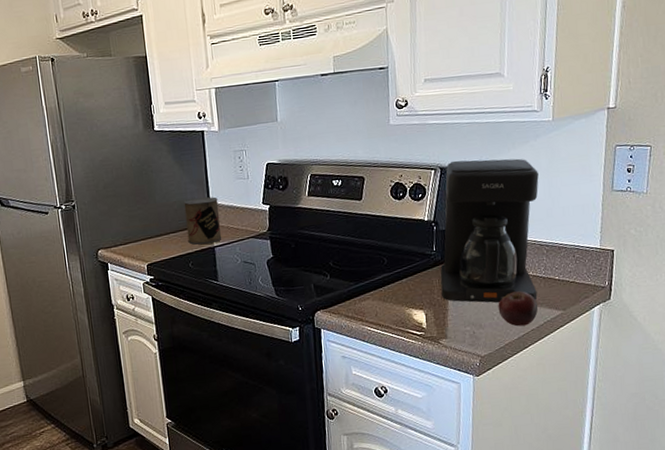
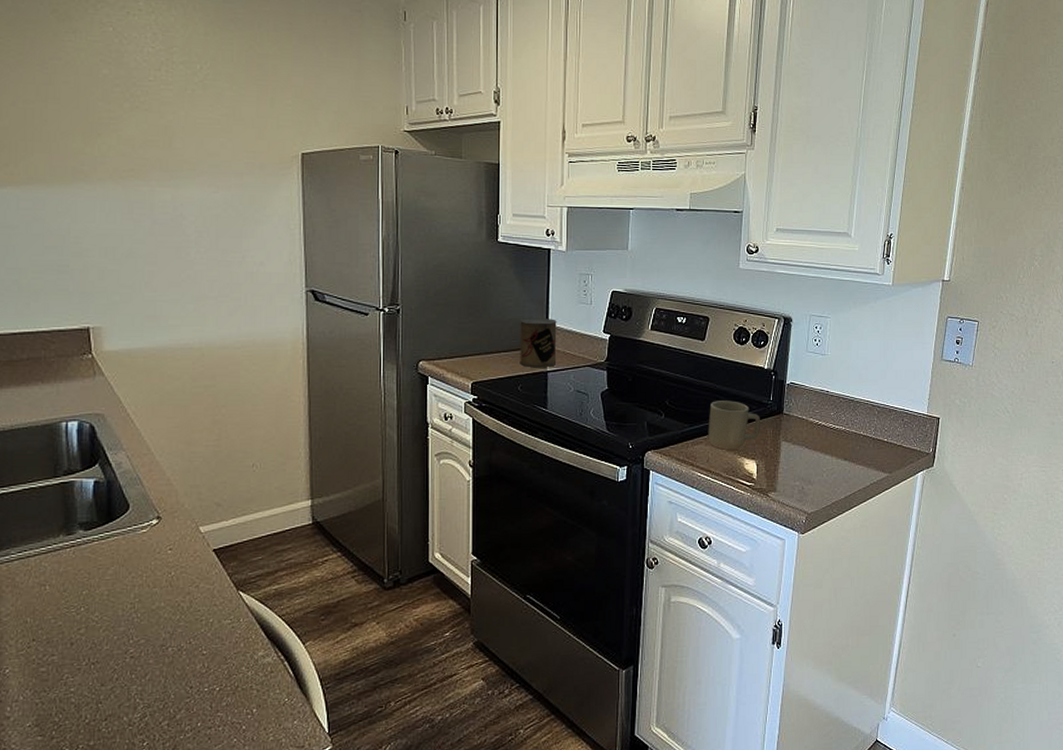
mug: none [373,255,426,303] -> present [708,400,760,450]
coffee maker: present [440,158,539,303] -> none [775,312,876,461]
fruit: present [498,291,539,327] -> none [828,450,866,486]

